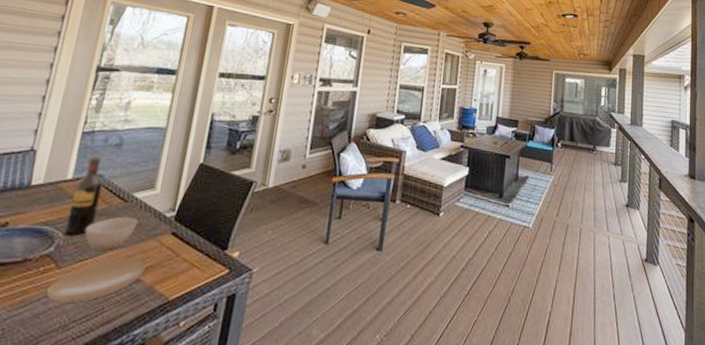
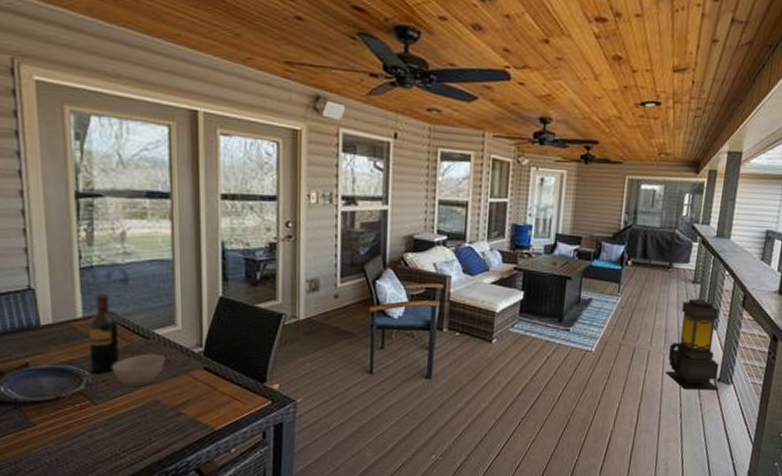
plate: present [46,258,146,303] -> none [88,393,184,435]
lantern: none [597,180,647,272] -> present [665,299,720,391]

